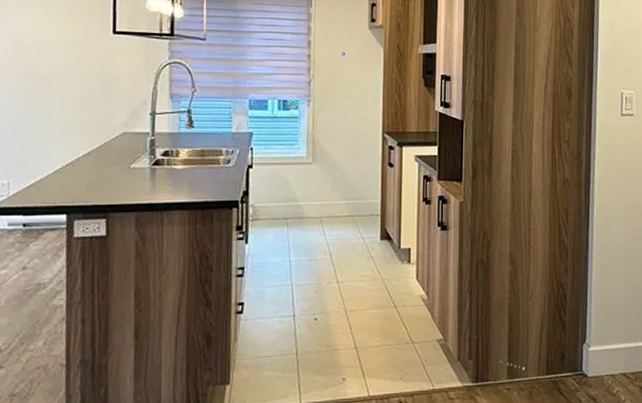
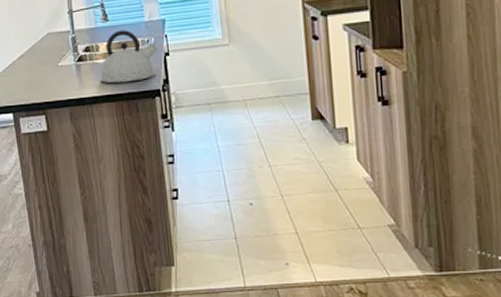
kettle: none [176,138,242,191] -> present [100,30,158,84]

